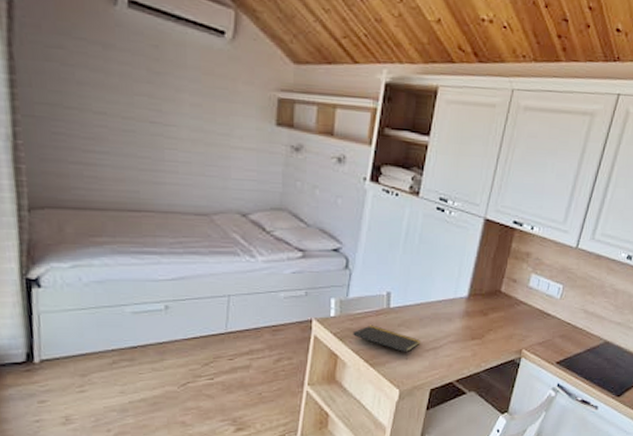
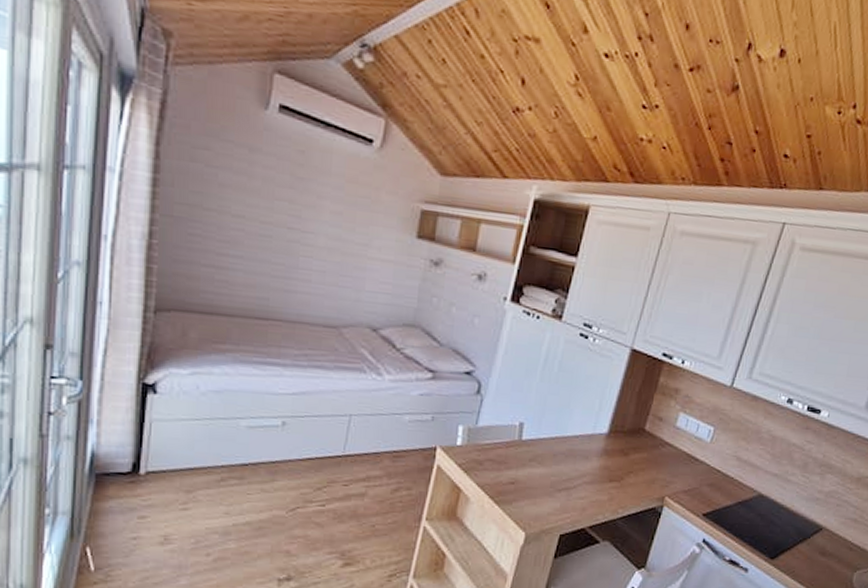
notepad: present [353,325,420,359] -> none [479,457,552,499]

